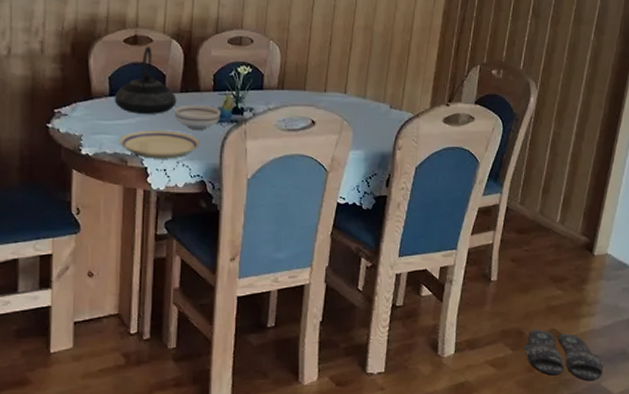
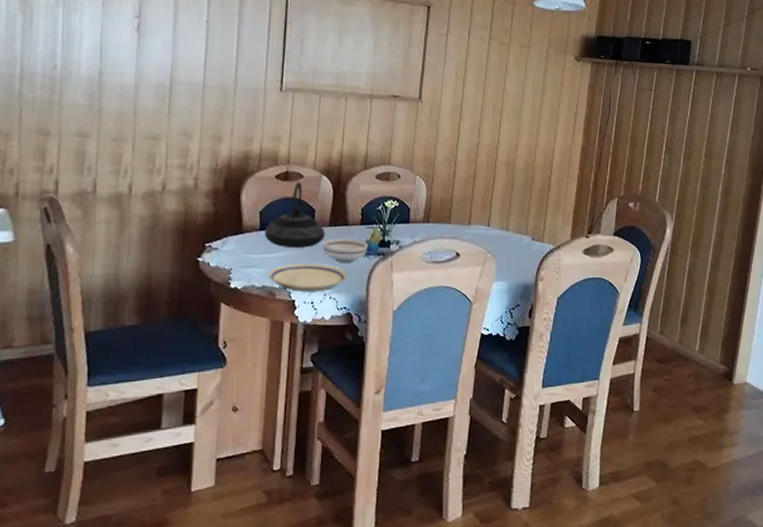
slippers: present [523,329,604,381] -> none [667,460,748,513]

